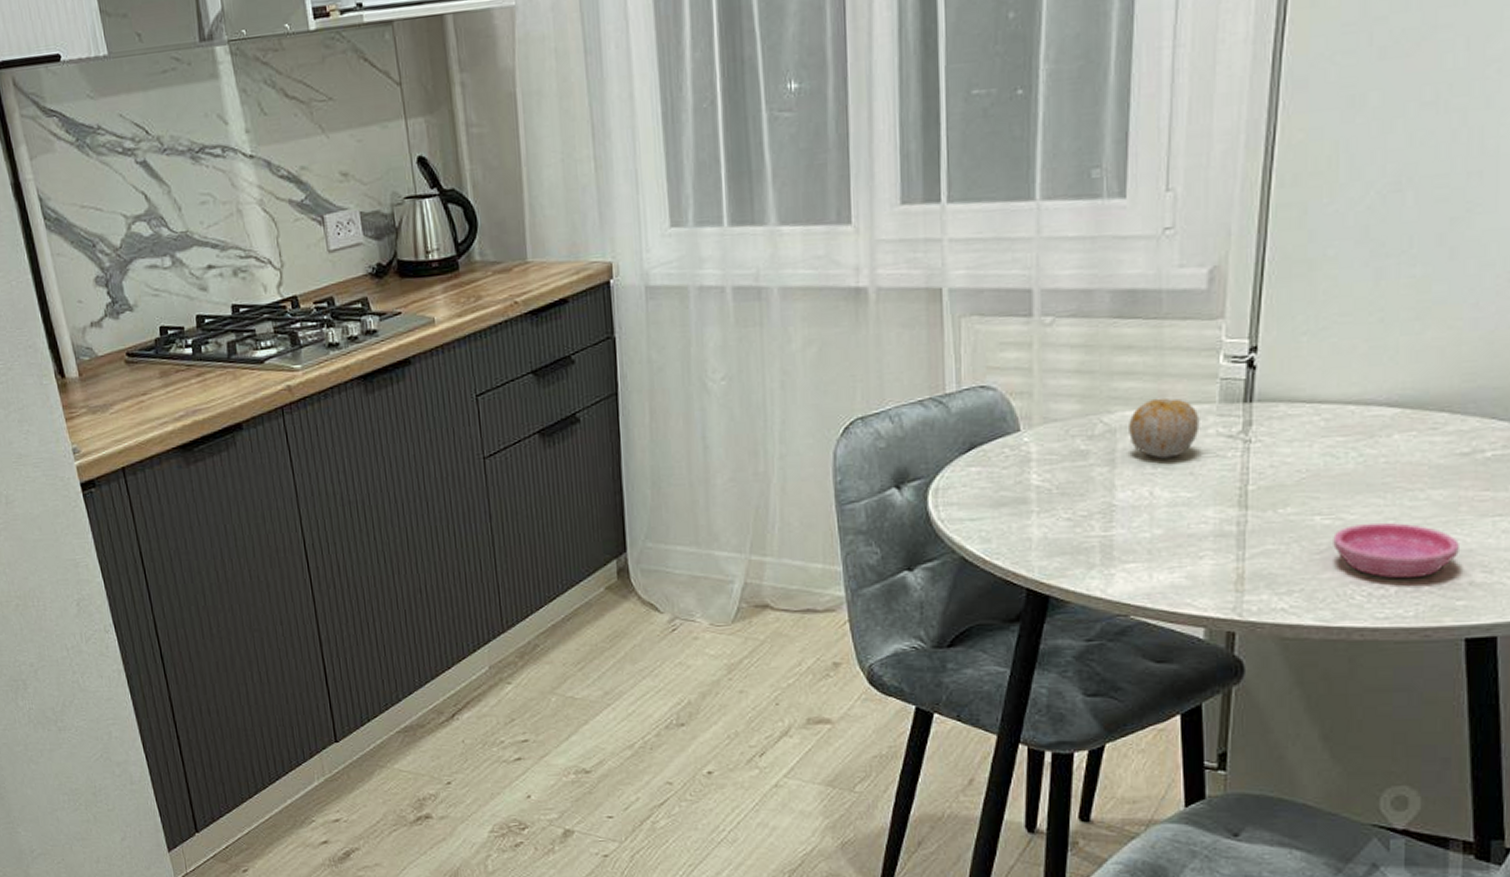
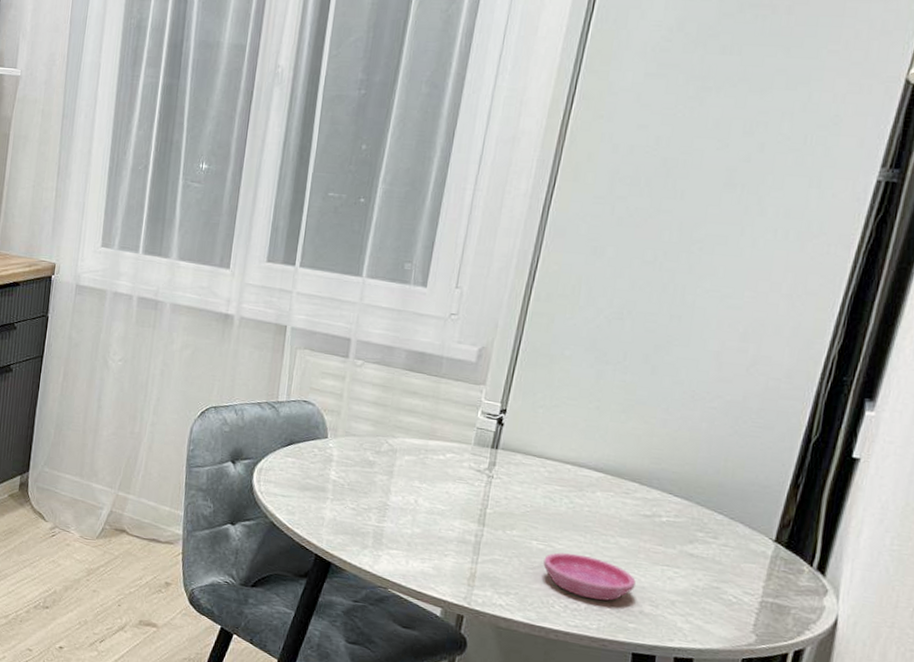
fruit: present [1129,397,1200,459] -> none [405,433,458,479]

